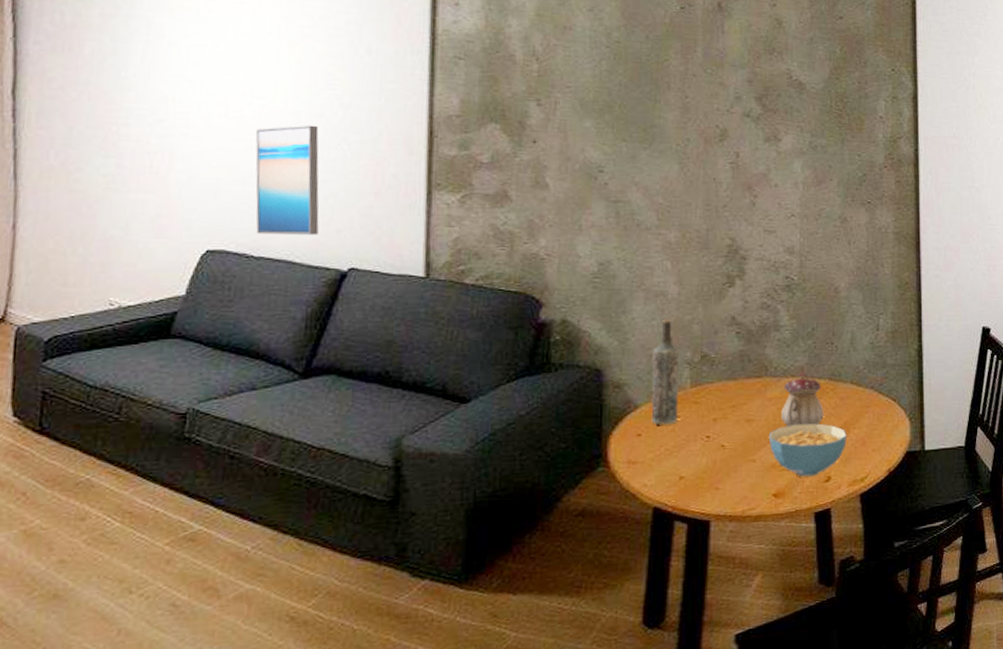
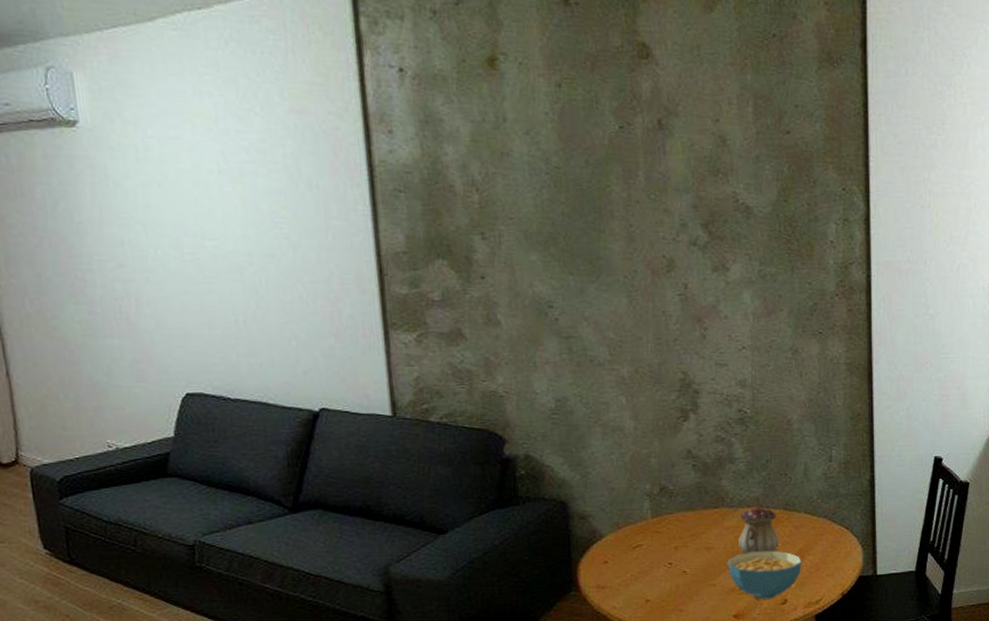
wall art: present [255,125,319,235] -> none [213,266,287,377]
bottle: present [651,319,680,425] -> none [613,453,642,553]

